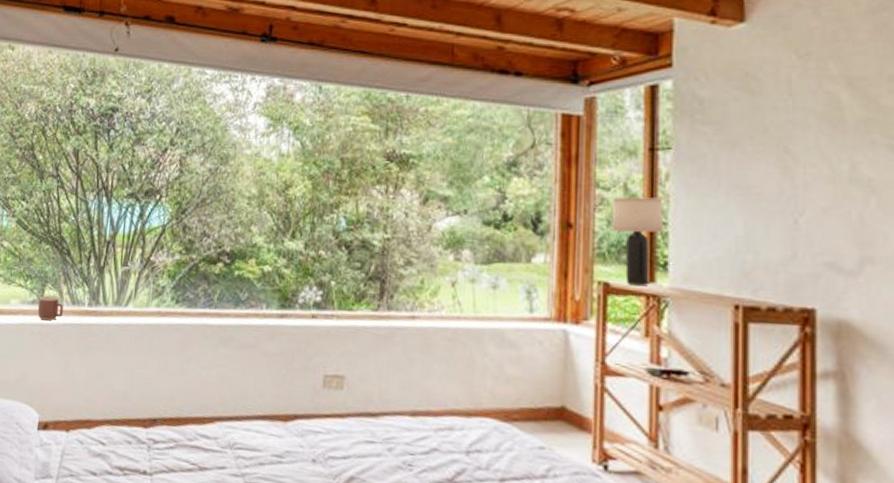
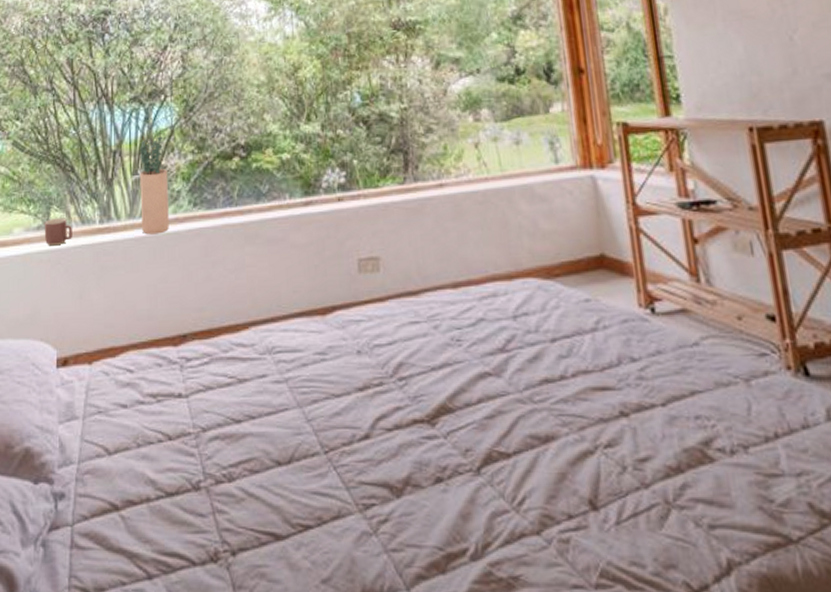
vase: none [126,226,155,324] -> present [139,129,169,235]
table lamp: present [611,197,664,286] -> none [617,32,672,122]

